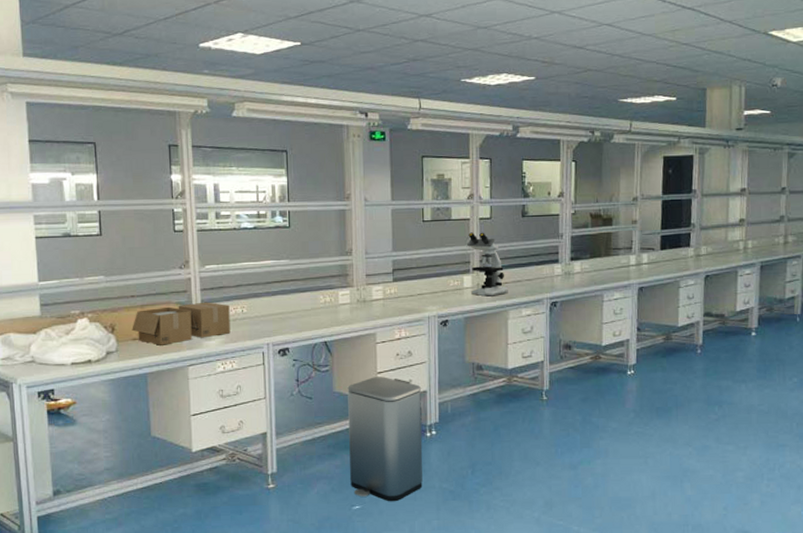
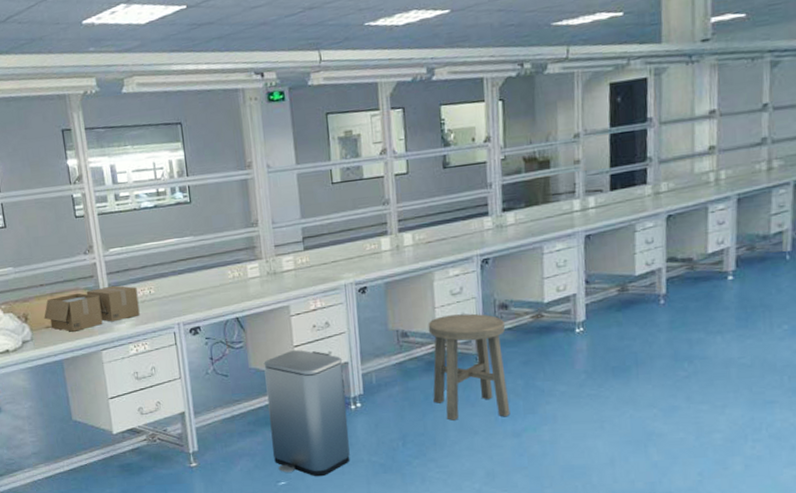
microscope: present [467,232,508,297] -> none [383,189,432,259]
stool: none [501,351,569,451] -> present [428,313,510,421]

